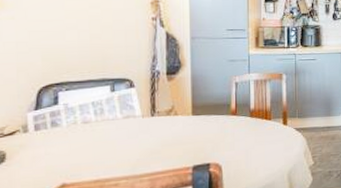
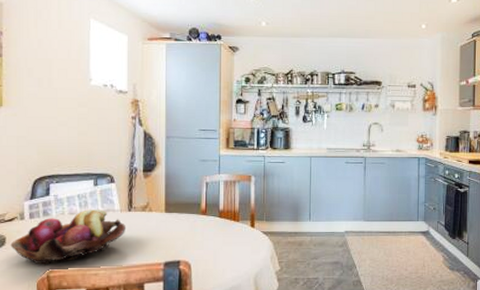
fruit basket: none [12,115,150,180] -> present [10,208,127,265]

